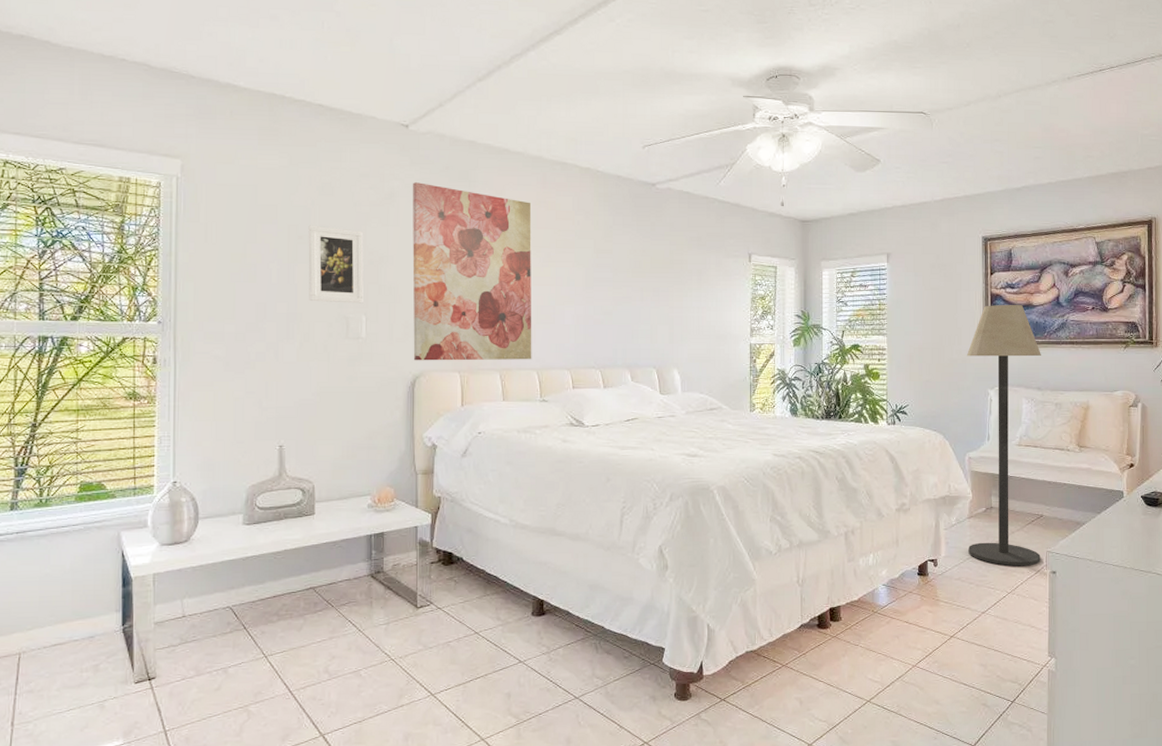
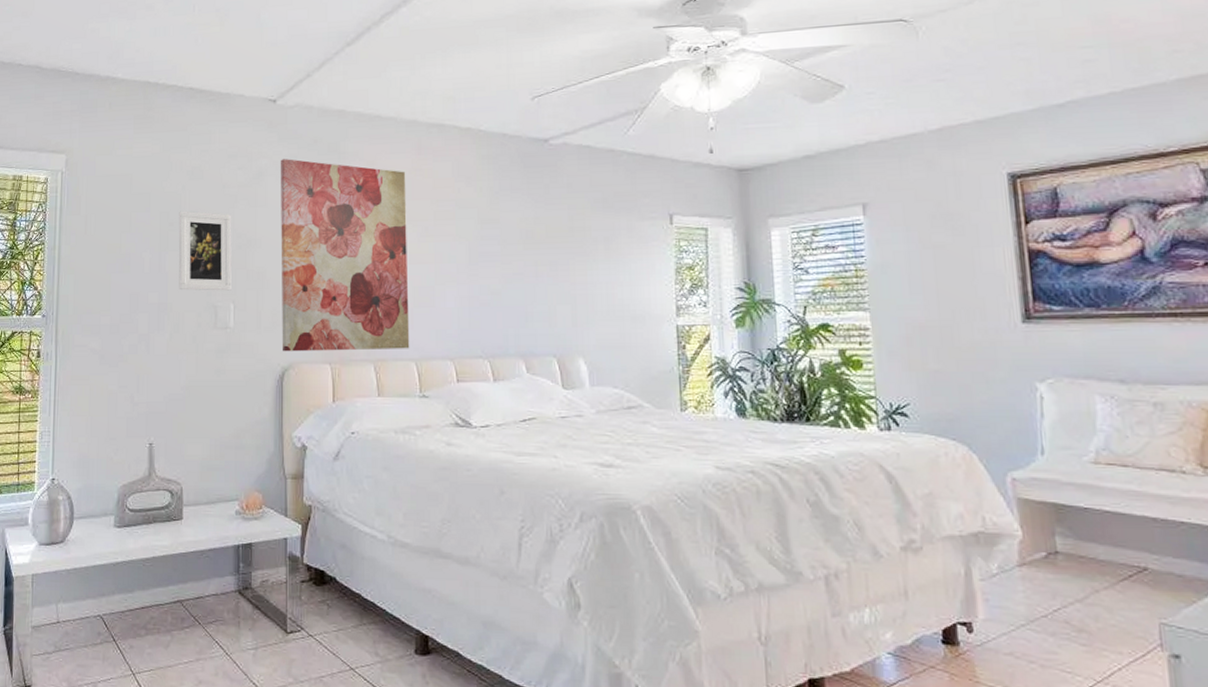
floor lamp: present [966,304,1041,567] -> none [995,262,1151,644]

